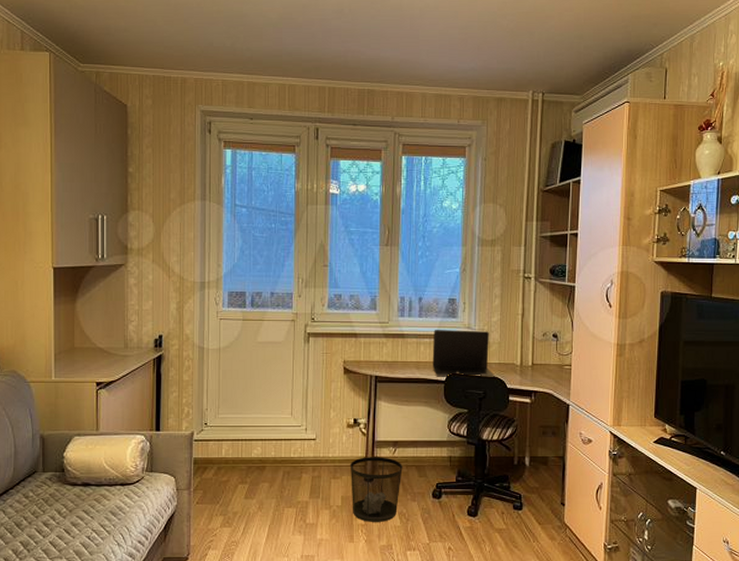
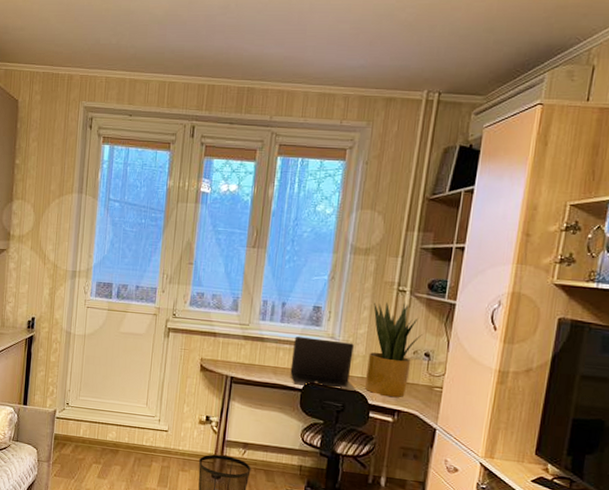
planter: none [502,287,550,379] -> present [365,301,424,398]

